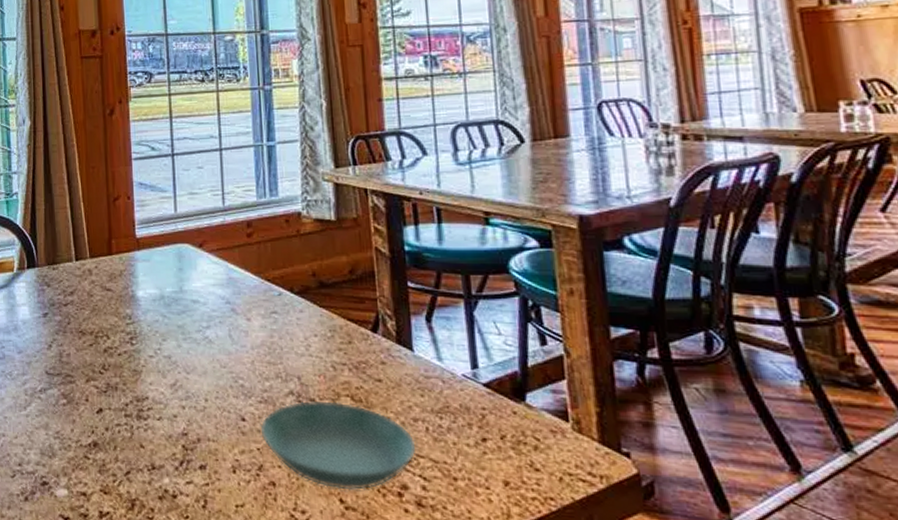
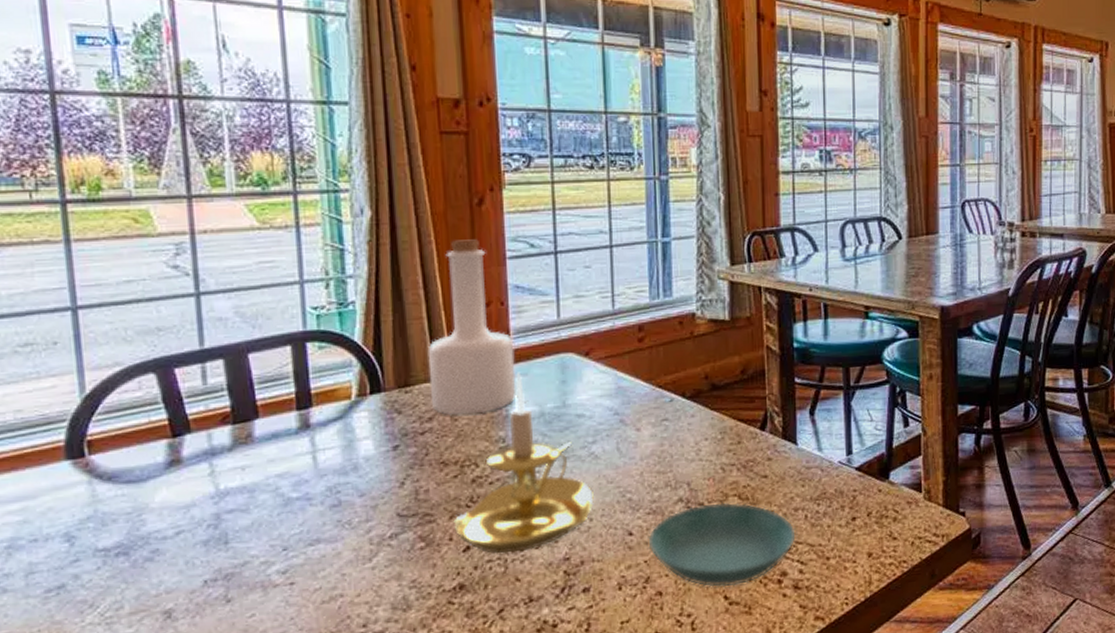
bottle: none [70,143,141,292] -> present [427,239,517,415]
candle holder: none [89,258,209,421] -> present [453,372,594,554]

